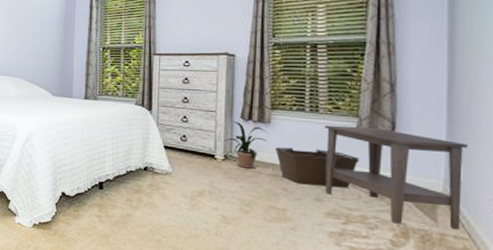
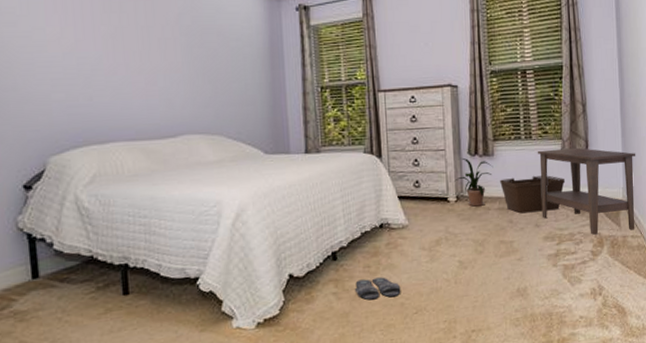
slippers: none [116,210,159,233] -> present [354,277,401,301]

